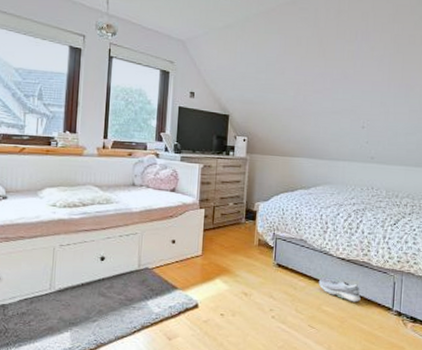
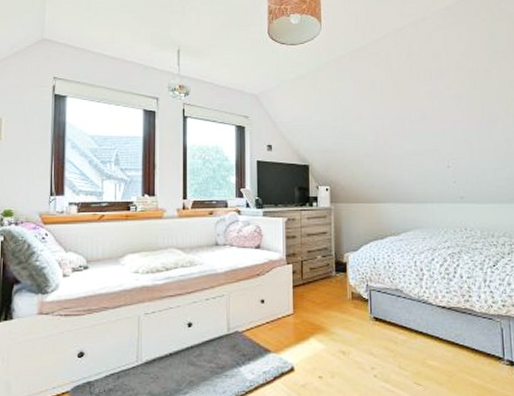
shoe: present [318,280,361,303] -> none [420,331,468,354]

